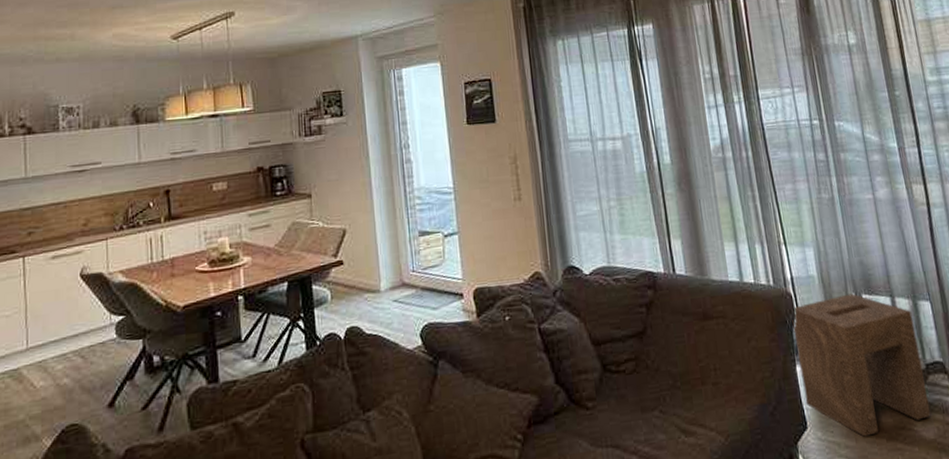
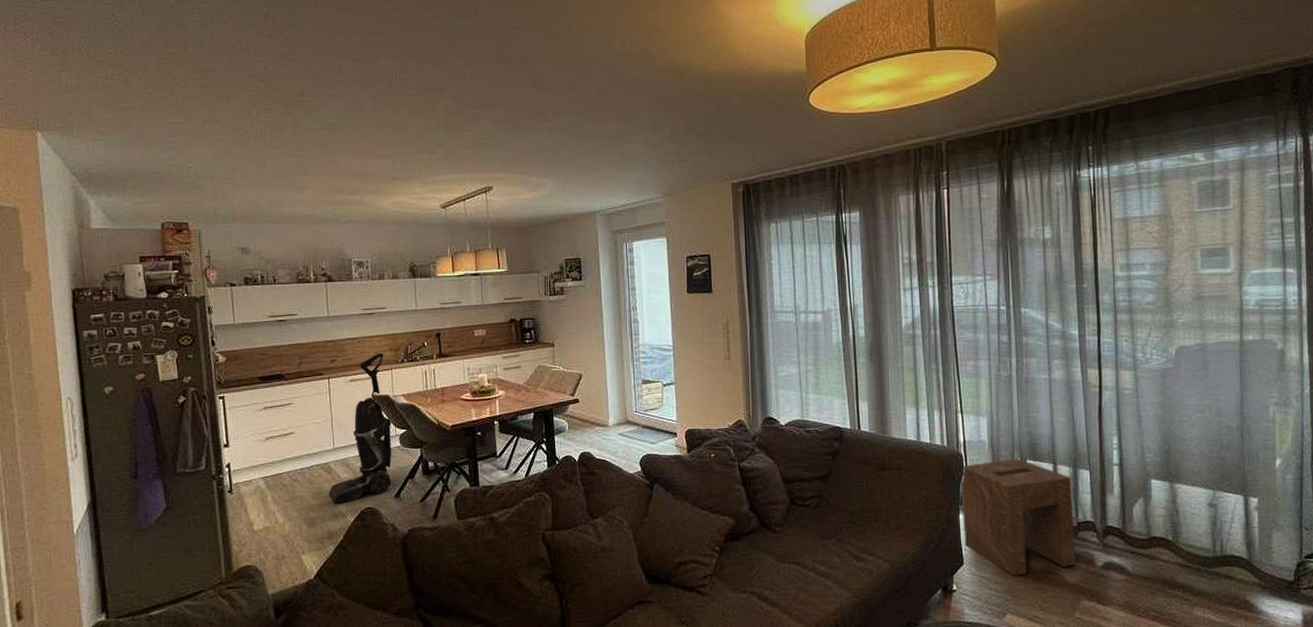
vacuum cleaner: none [18,220,105,424] -> present [328,353,392,504]

